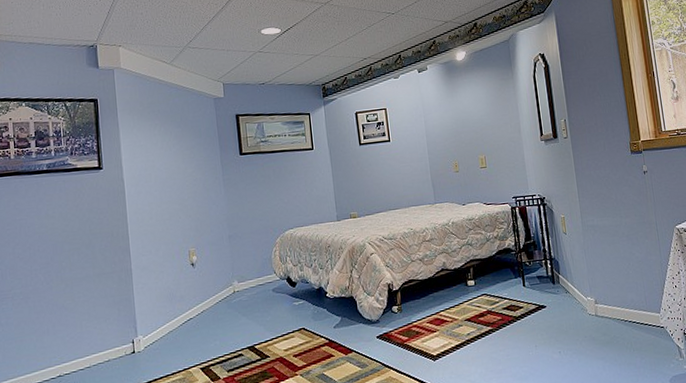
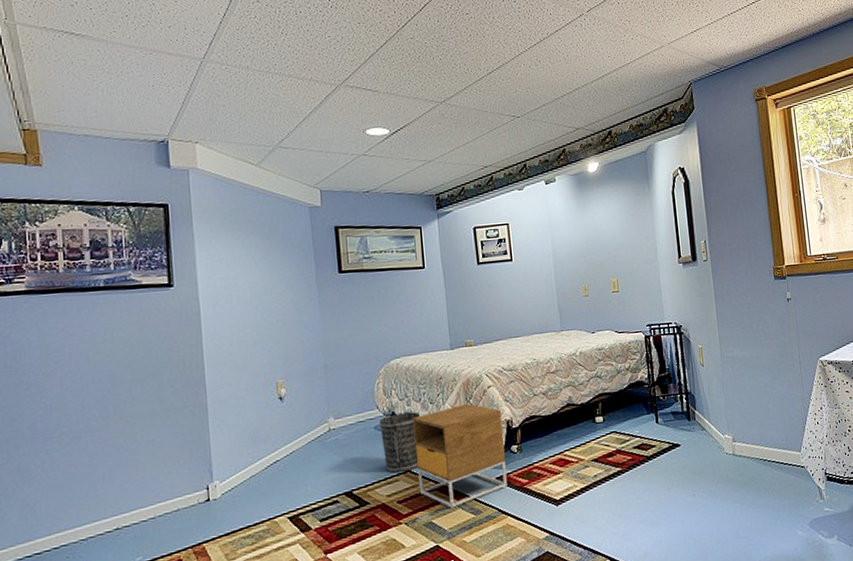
wastebasket: none [277,276,312,330] -> present [379,411,421,473]
nightstand: none [305,269,390,363] -> present [412,404,508,509]

